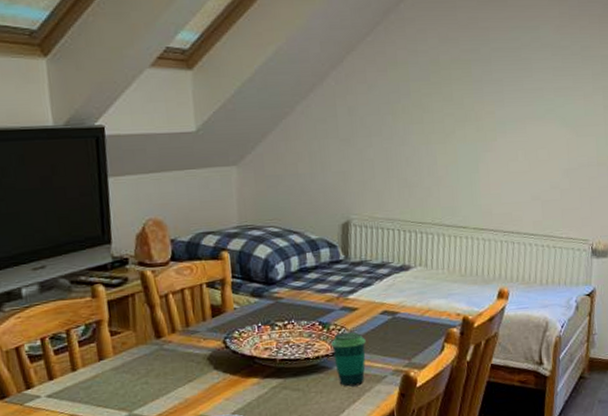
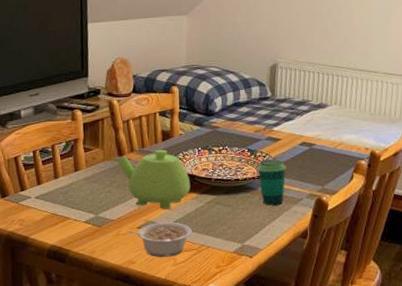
teapot: none [154,327,251,400] -> present [117,149,191,209]

